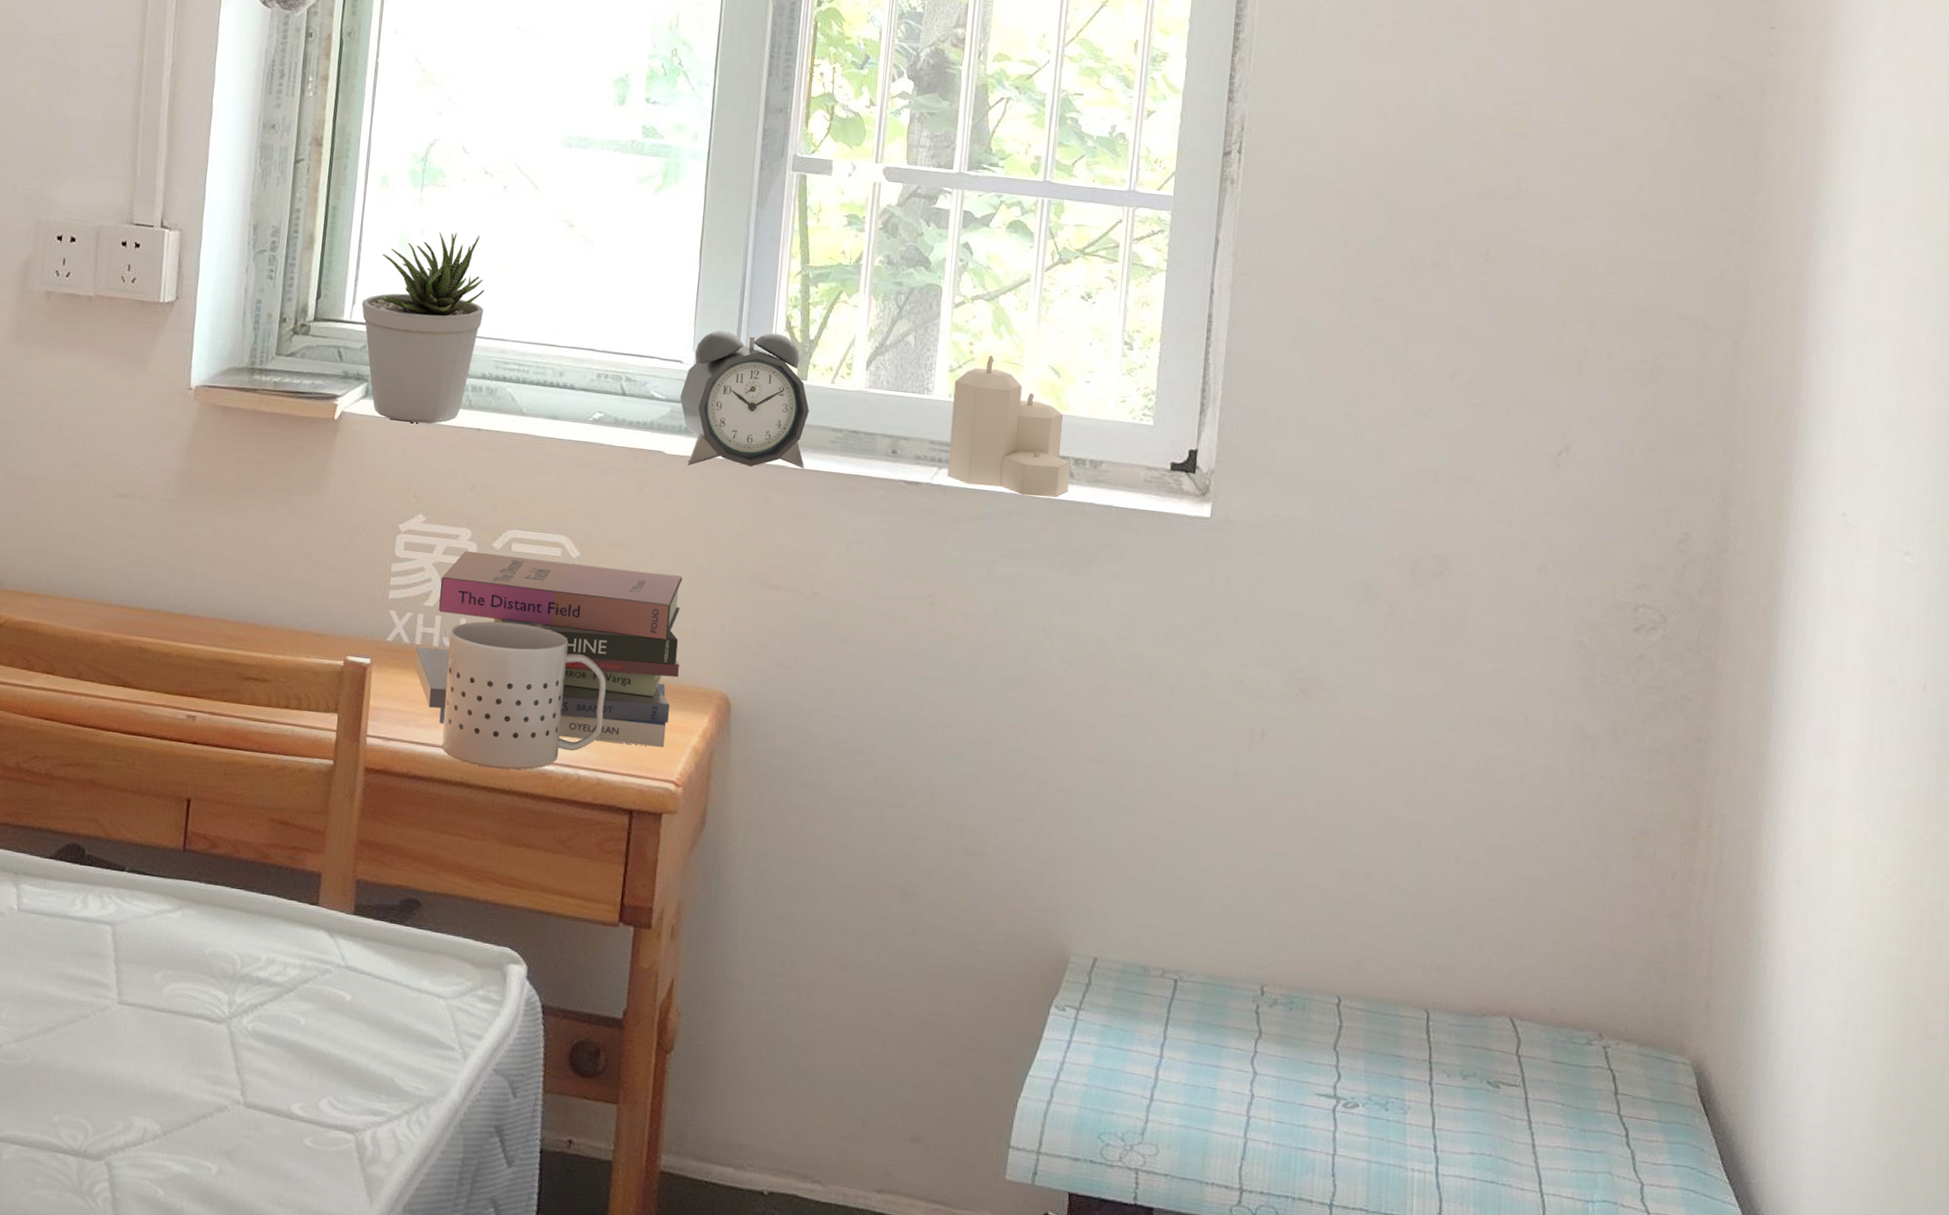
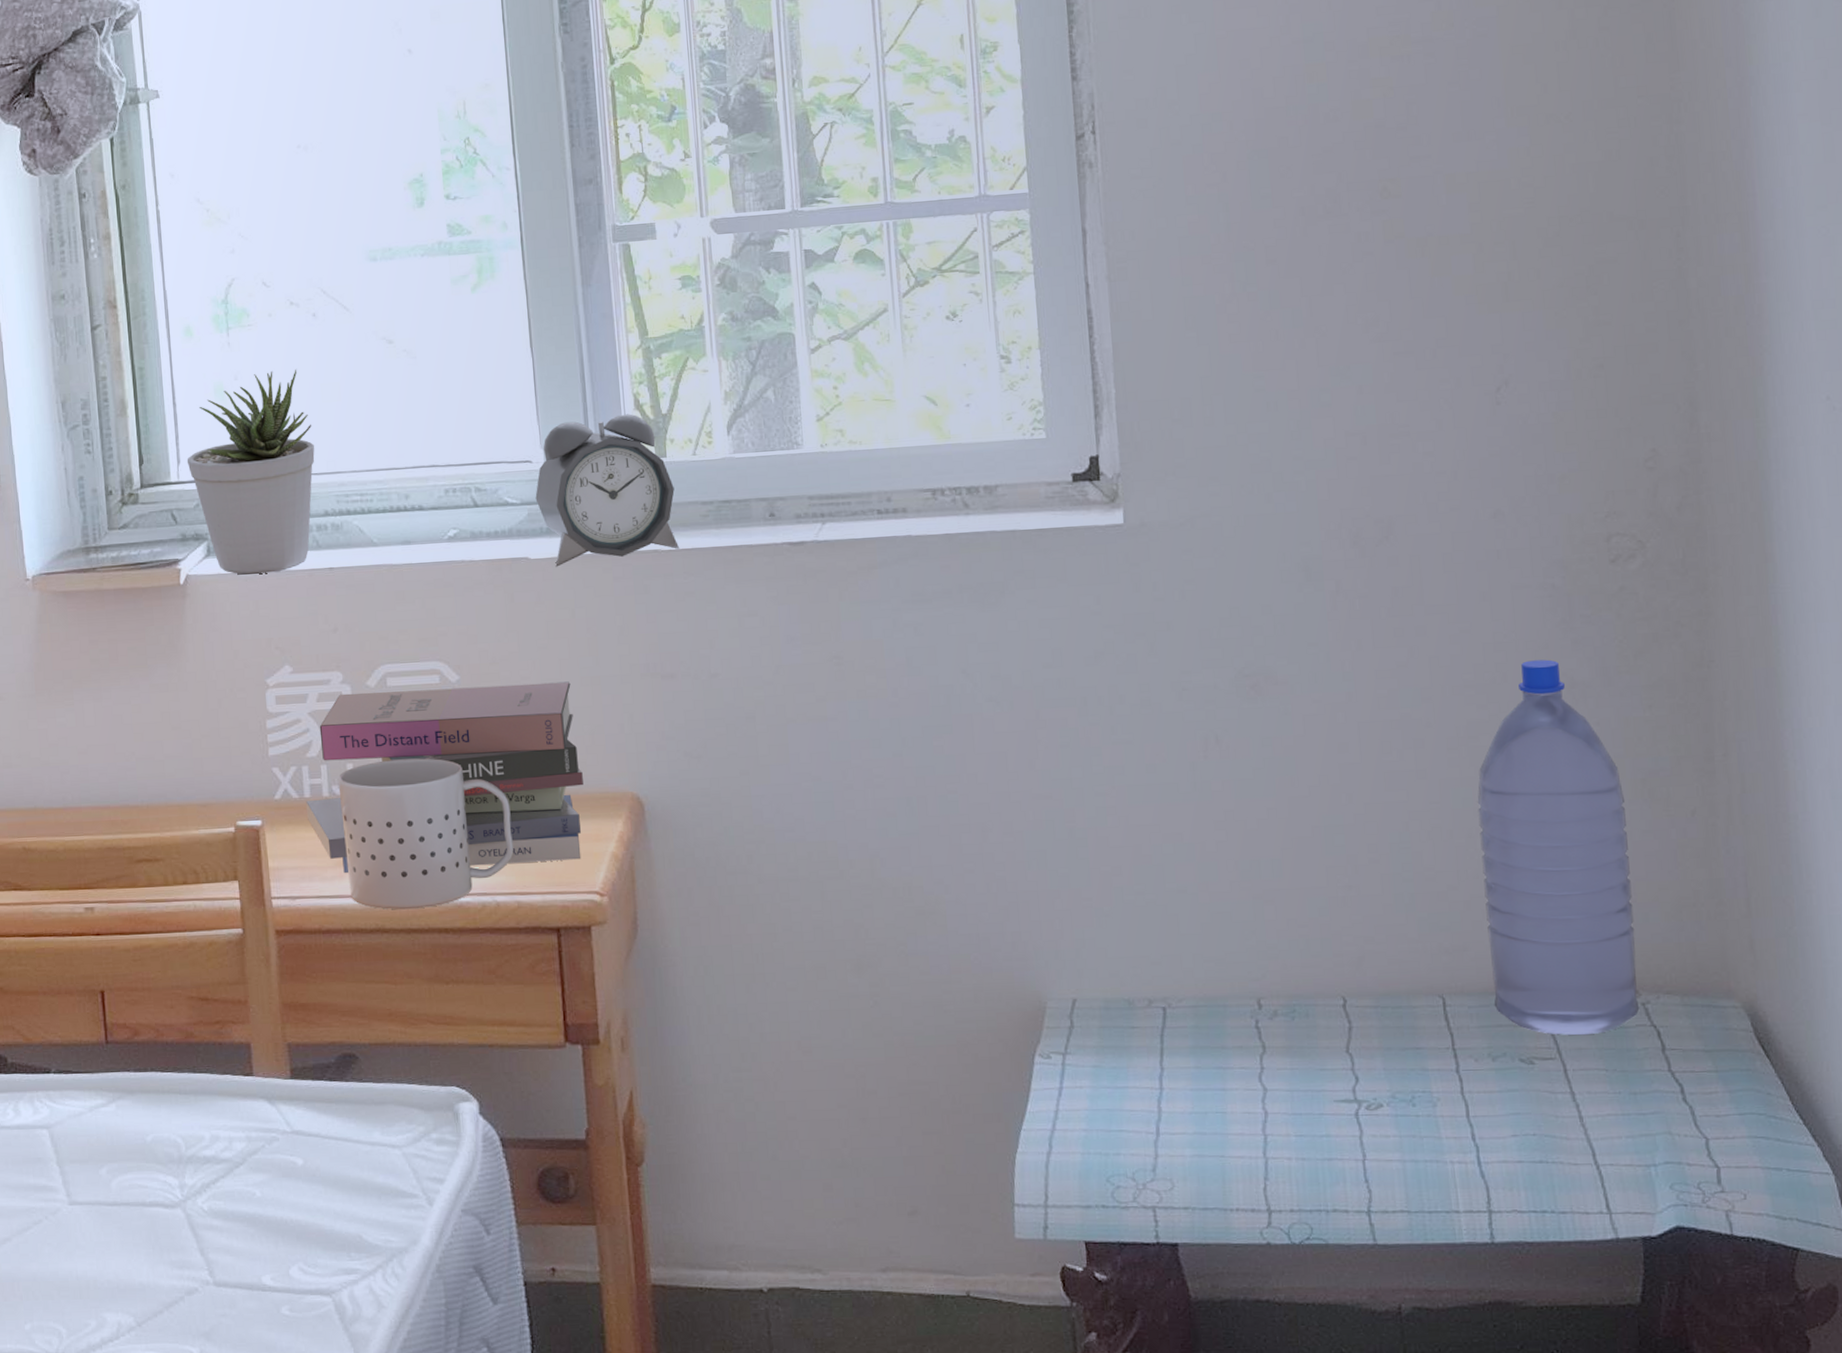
candle: present [947,356,1071,498] -> none [824,396,965,536]
water bottle: none [1472,708,1615,1069] -> present [1477,659,1640,1036]

